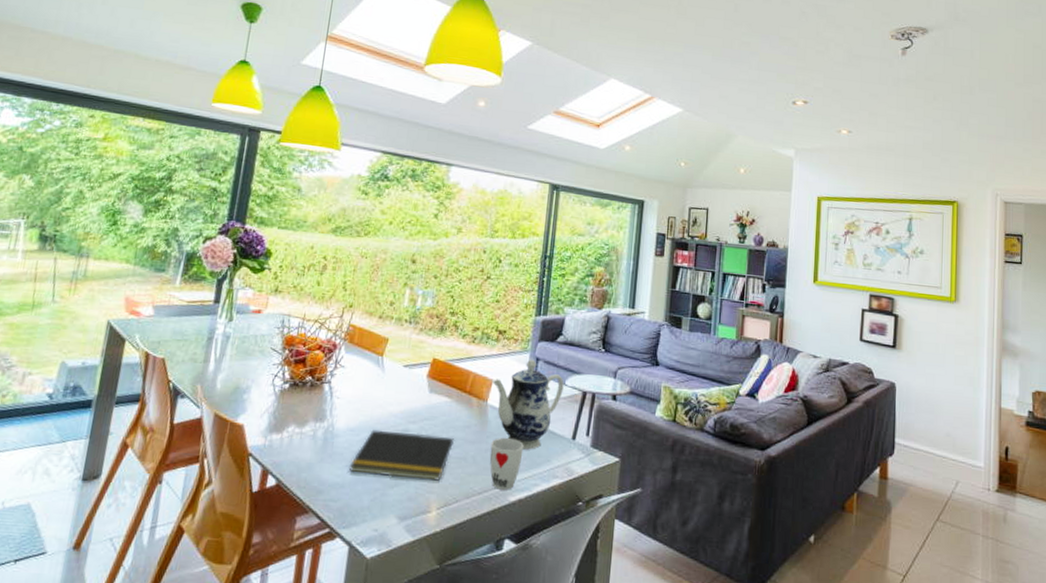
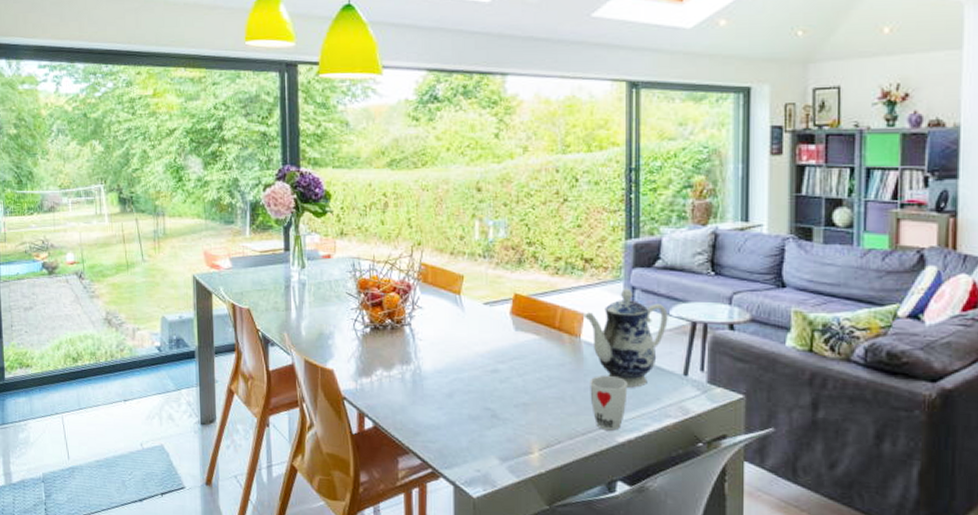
notepad: present [349,429,455,481] -> none [443,370,550,422]

